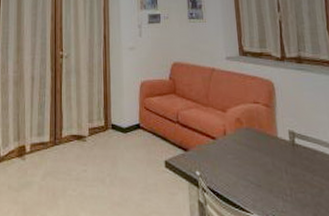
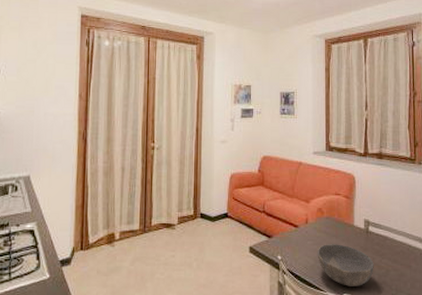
bowl: none [239,158,305,208] -> present [317,244,374,286]

